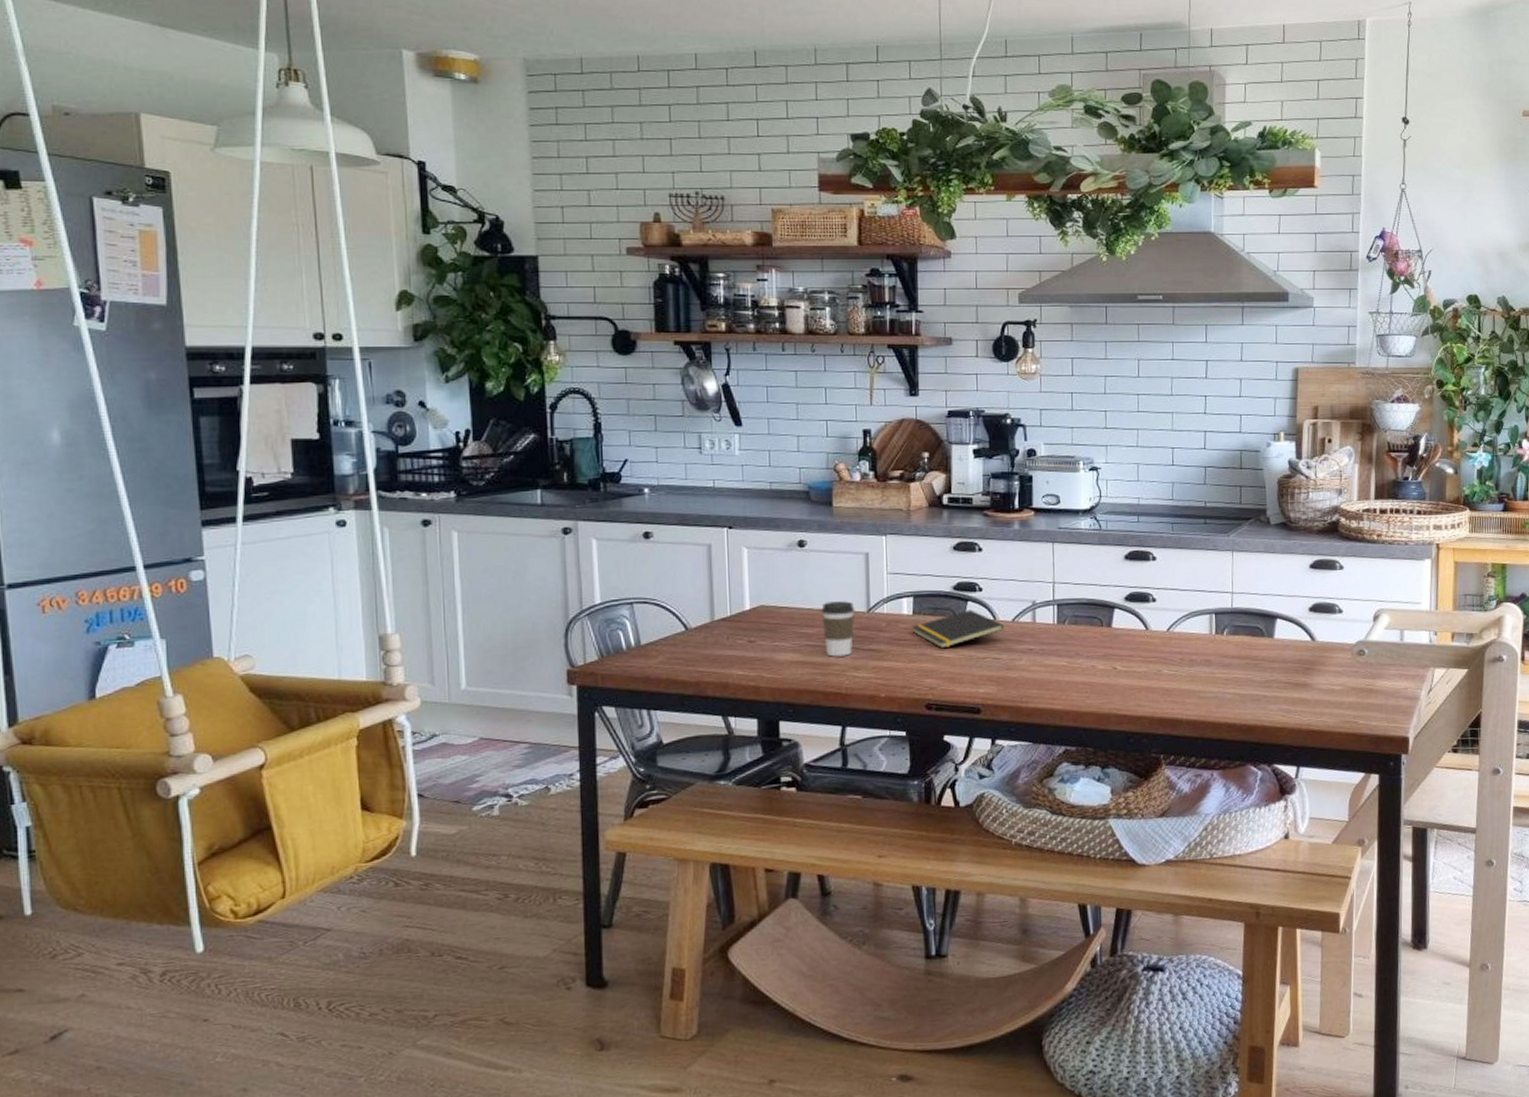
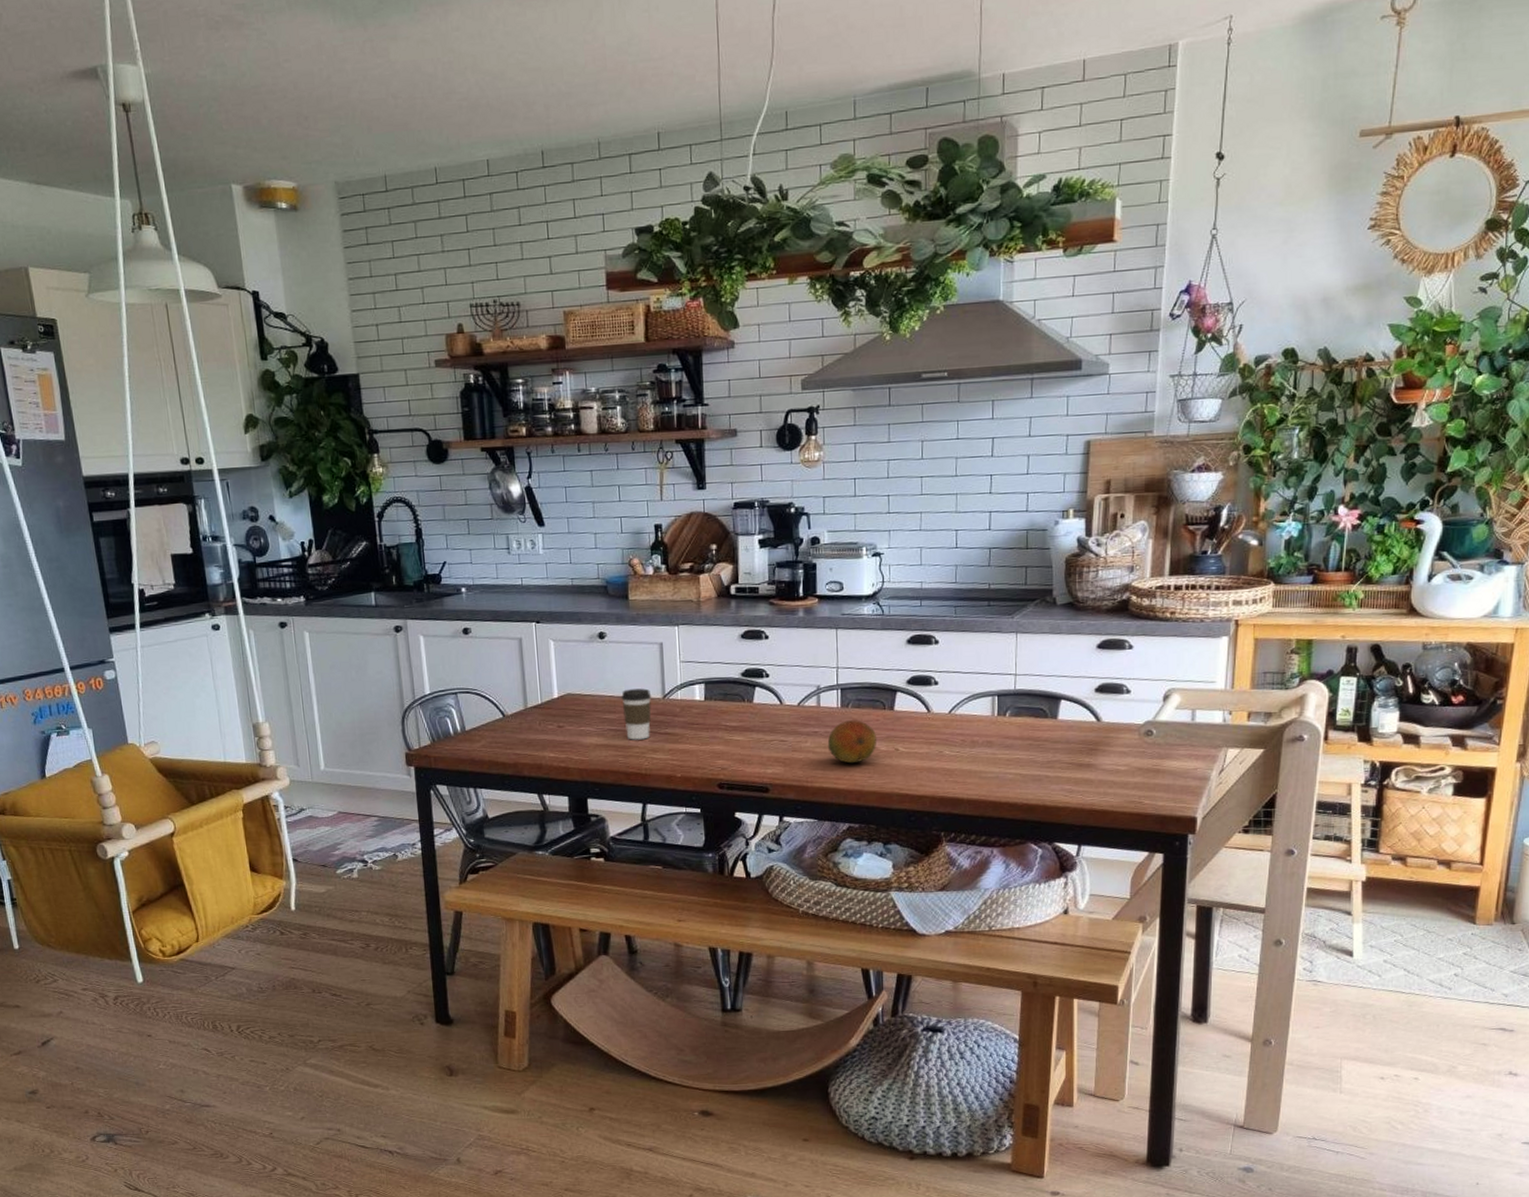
notepad: present [912,609,1004,649] -> none [704,695,790,732]
fruit: none [1043,637,1095,683] -> present [827,720,877,764]

